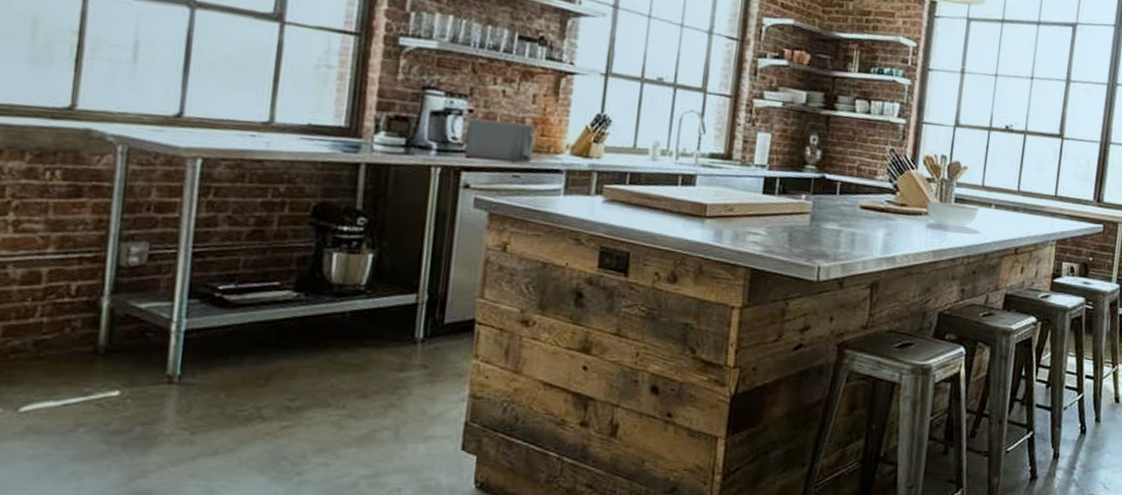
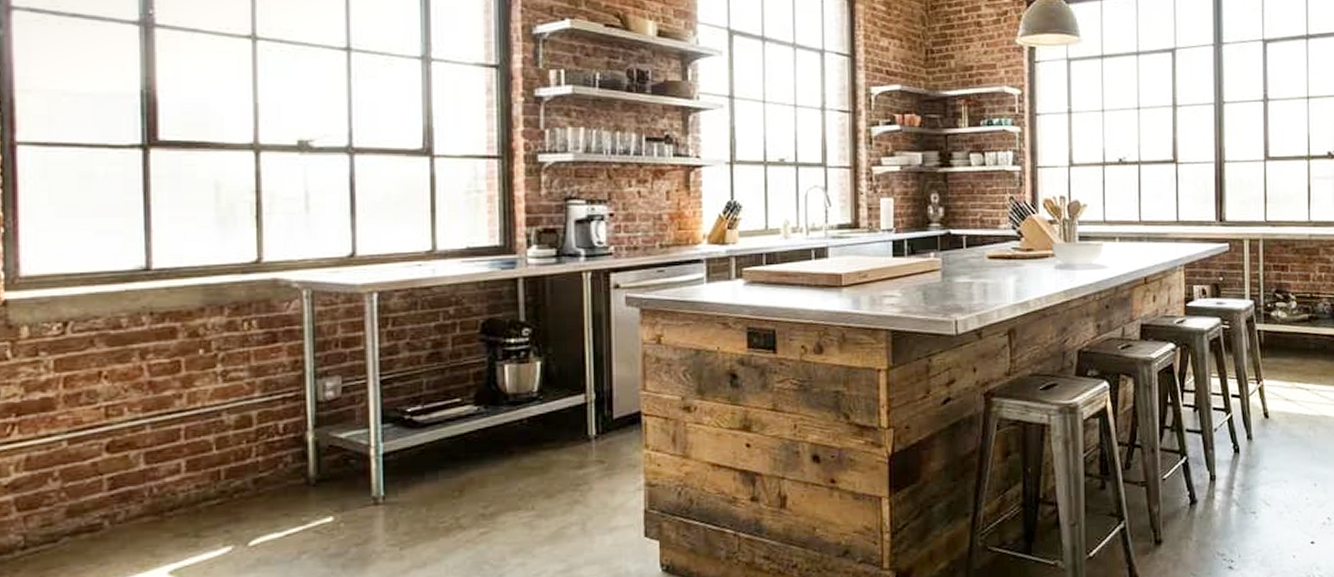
toaster: present [464,118,536,164] -> none [610,220,674,260]

